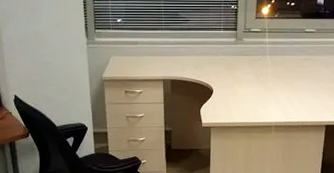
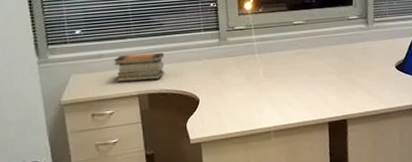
book stack: none [146,44,187,68] -> present [113,52,165,82]

